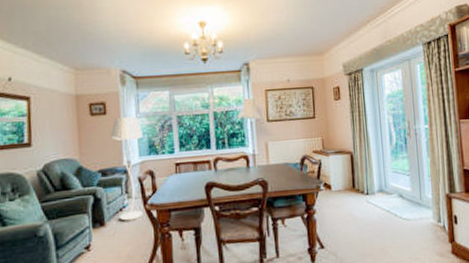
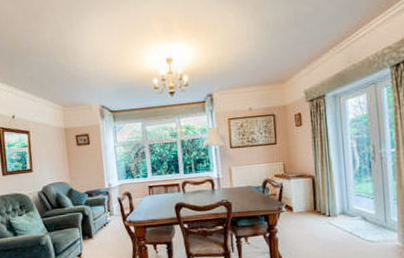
floor lamp: present [110,116,143,221] -> none [94,145,123,235]

